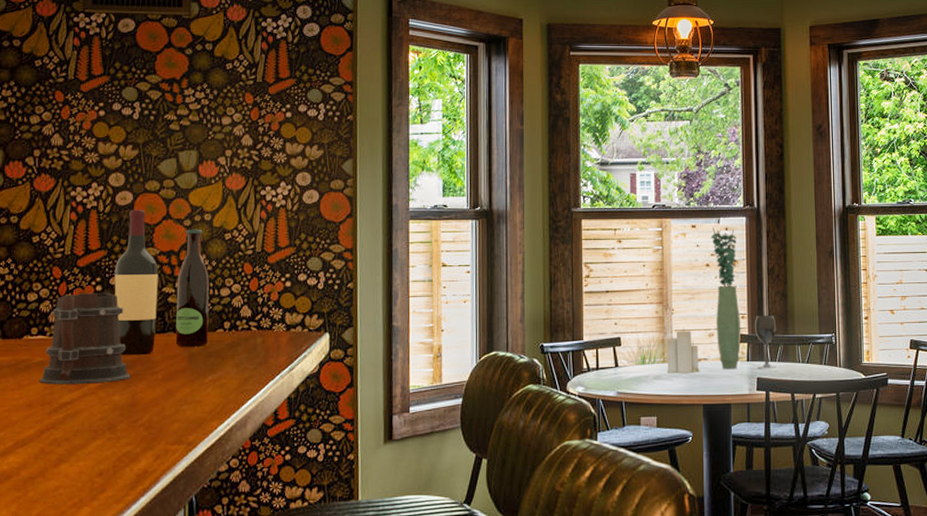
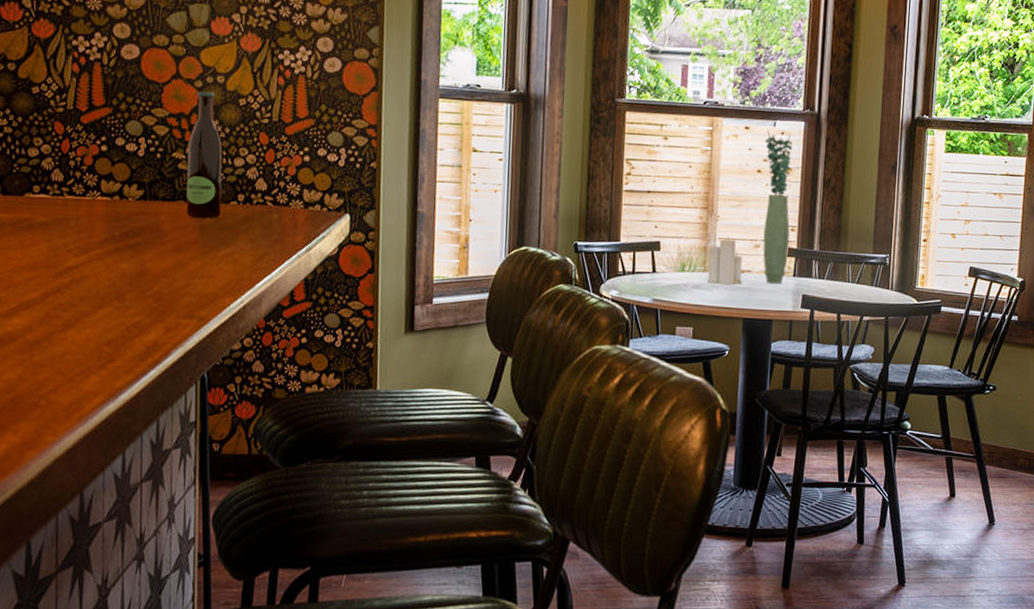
beer mug: present [38,292,131,384] -> none [42,152,139,249]
wine bottle: present [114,209,159,355] -> none [120,65,168,223]
wine glass: present [755,315,777,369] -> none [803,229,828,287]

